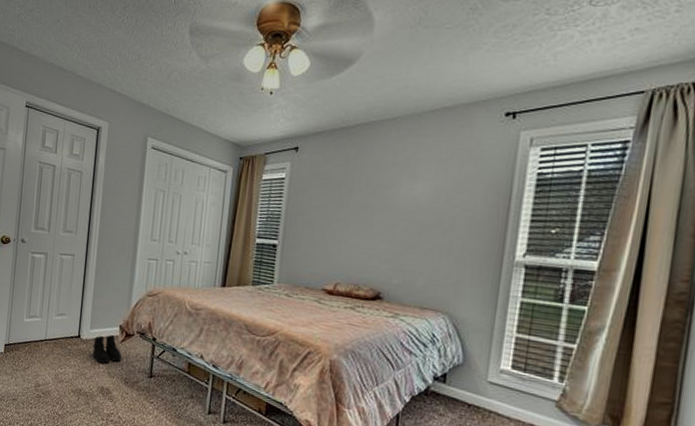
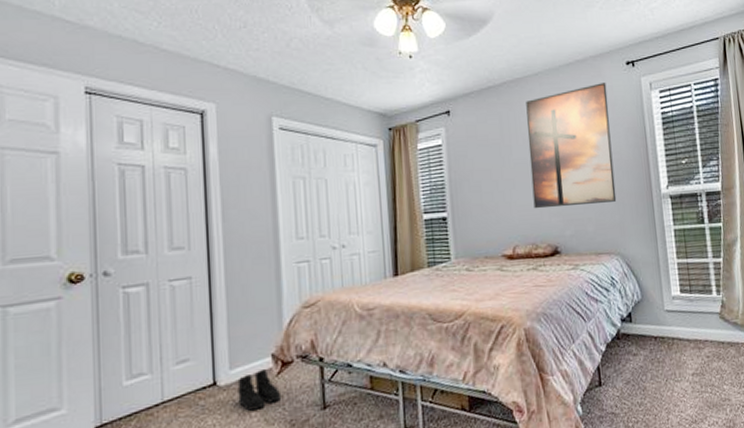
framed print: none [364,133,475,260] -> present [526,83,617,209]

